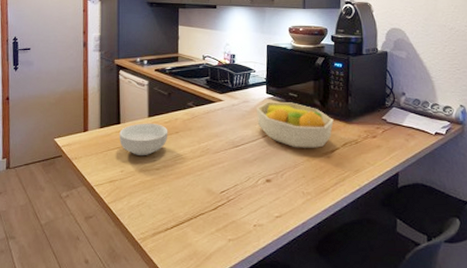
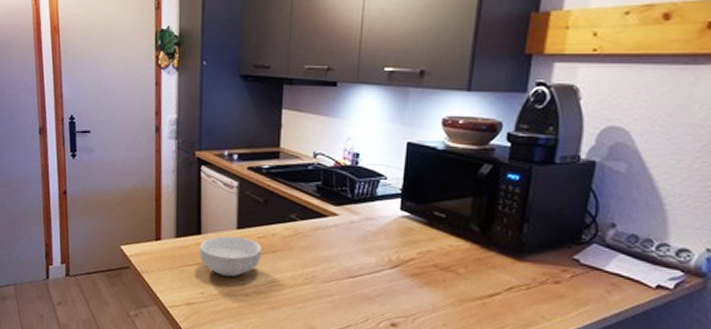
fruit bowl: present [257,101,334,148] -> none [384,221,497,290]

